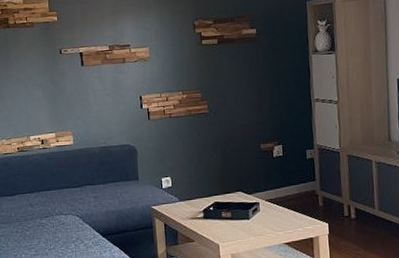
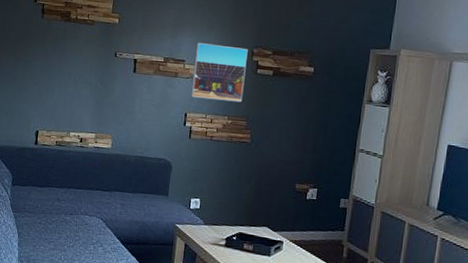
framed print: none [138,22,193,80] -> present [190,43,248,103]

